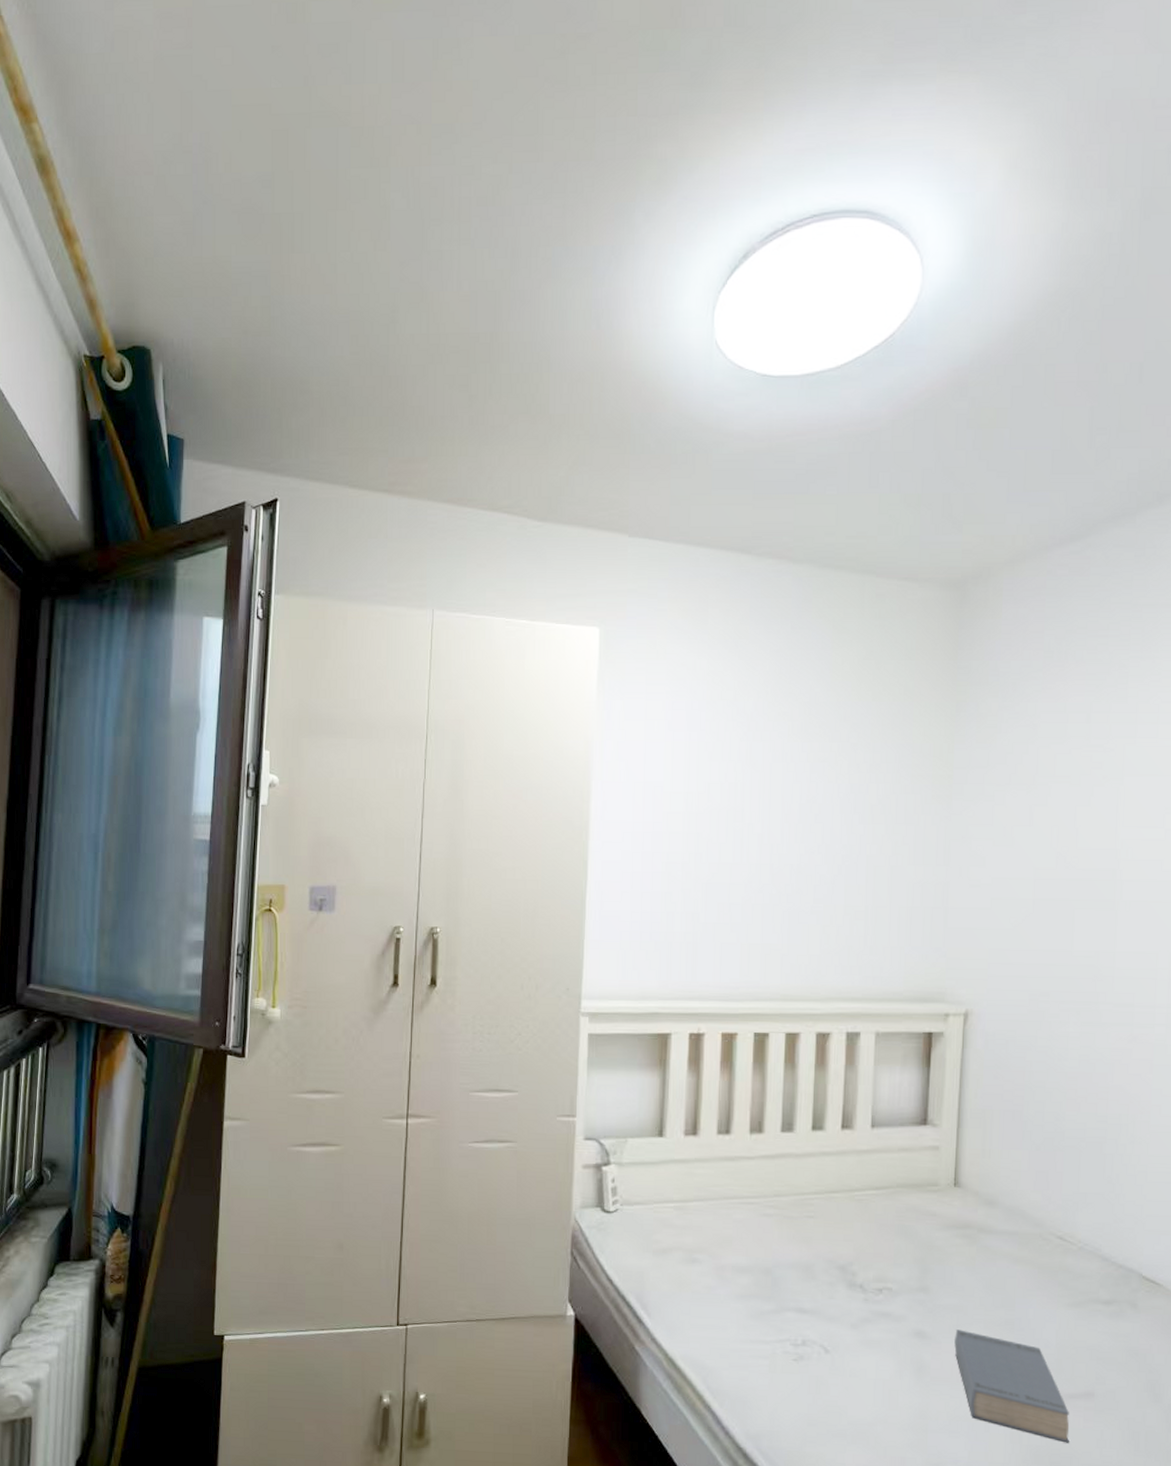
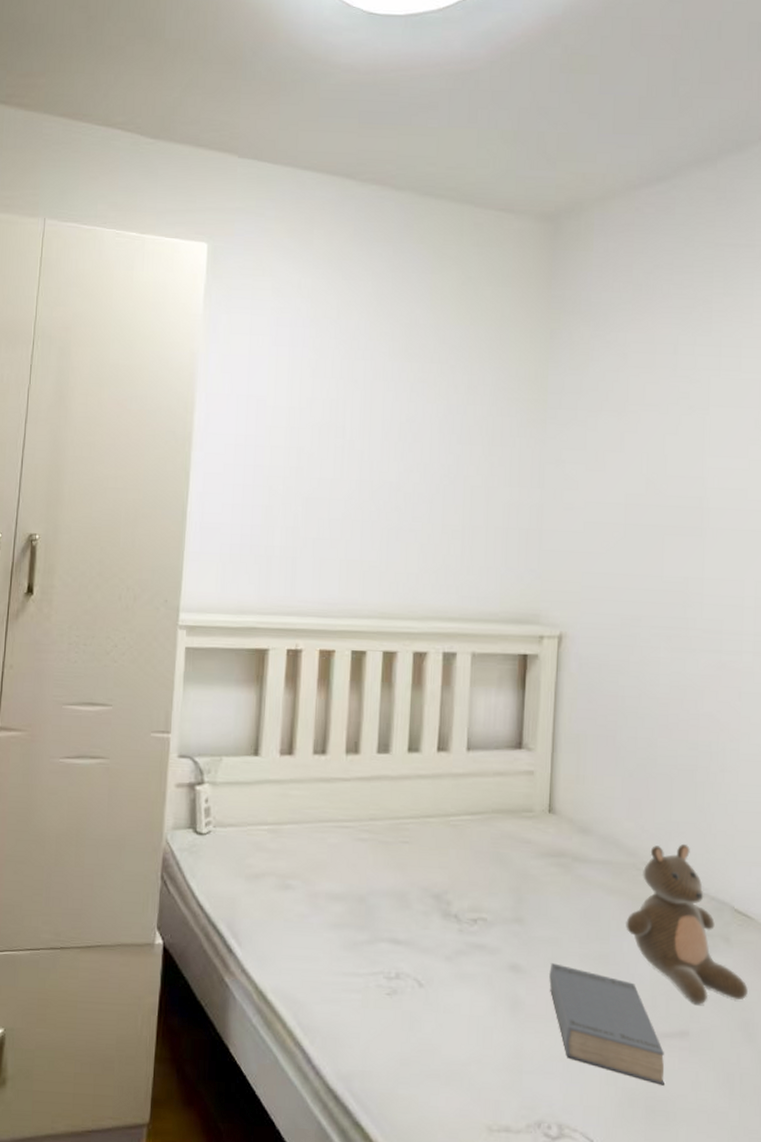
stuffed bear: none [1031,1214,1155,1367] -> present [626,843,748,1005]

